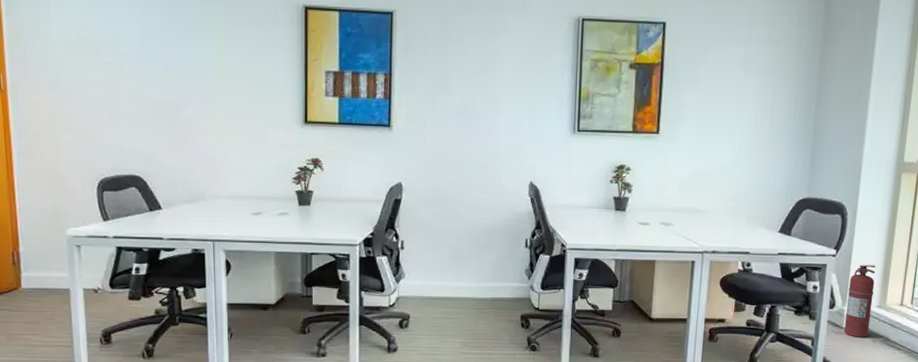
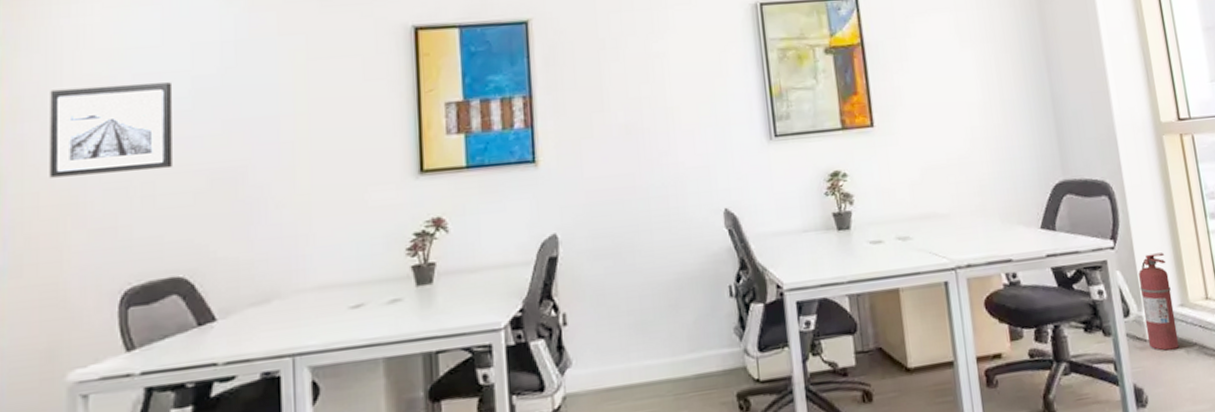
wall art: none [42,25,129,96] -> present [50,81,172,178]

